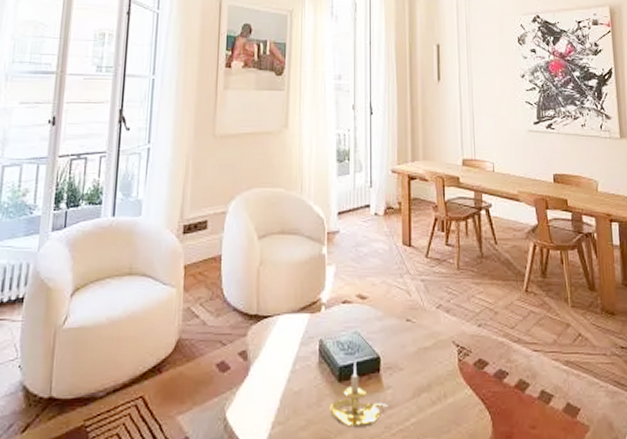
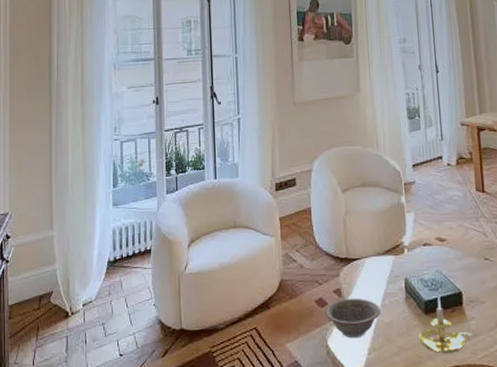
decorative bowl: none [226,361,290,410] -> present [324,298,381,339]

